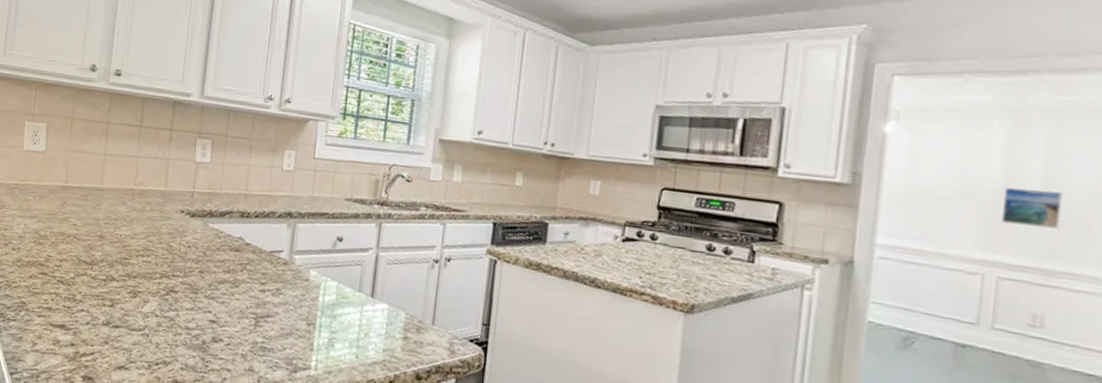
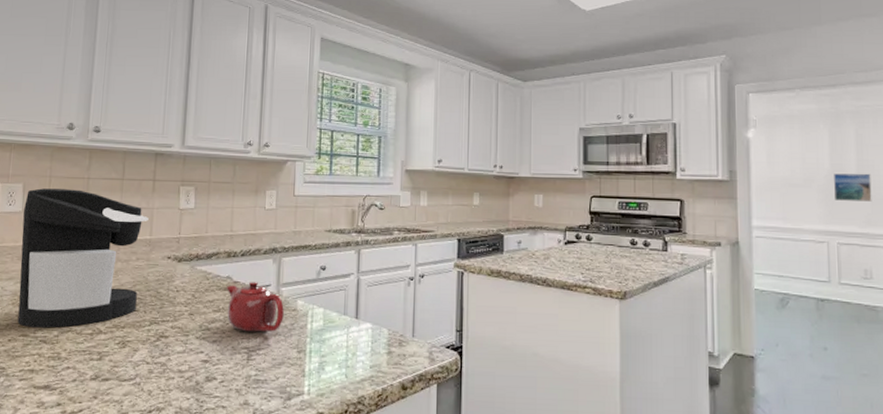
coffee maker: none [38,129,164,271] -> present [17,188,149,328]
teapot: none [237,245,296,300] -> present [227,282,284,332]

